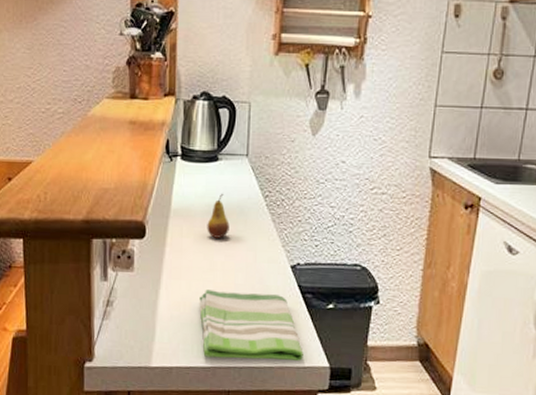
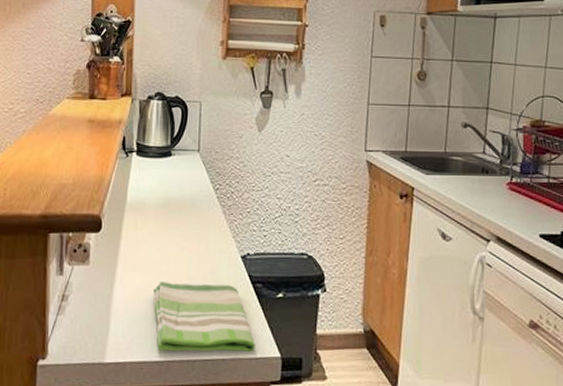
fruit: present [207,194,230,238] -> none [161,188,182,230]

